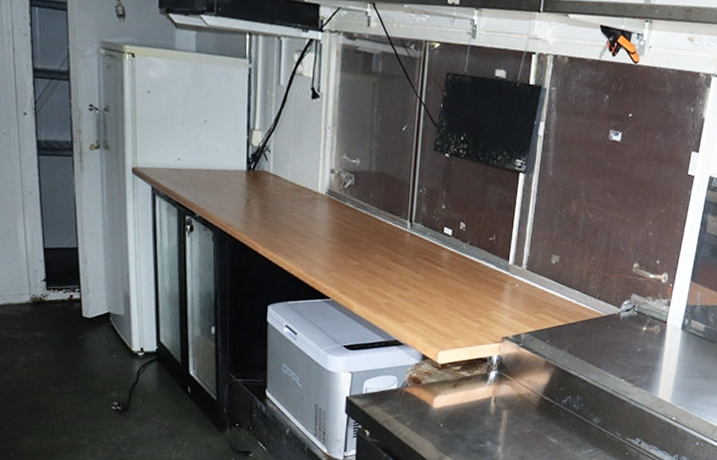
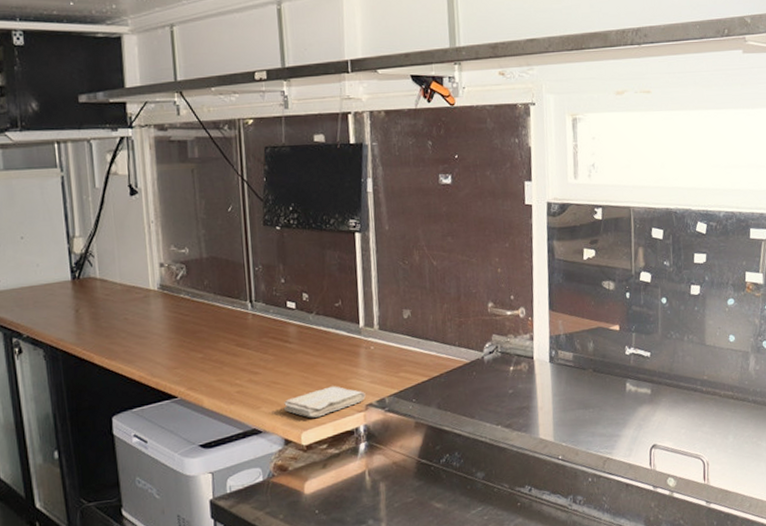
washcloth: none [427,314,504,341] -> present [284,386,366,418]

